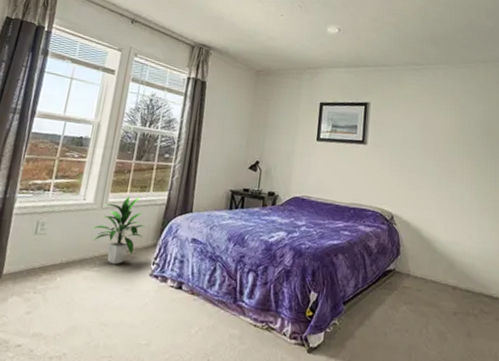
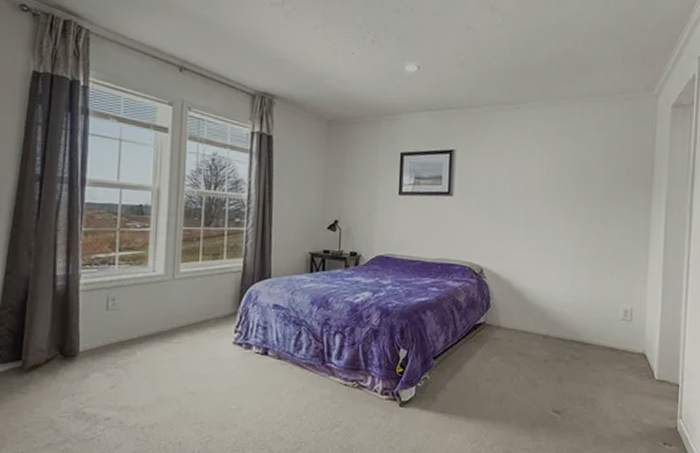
indoor plant: present [91,196,146,265] -> none [165,265,223,336]

